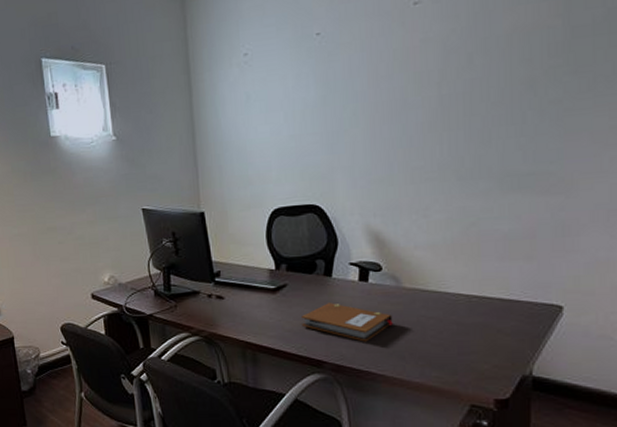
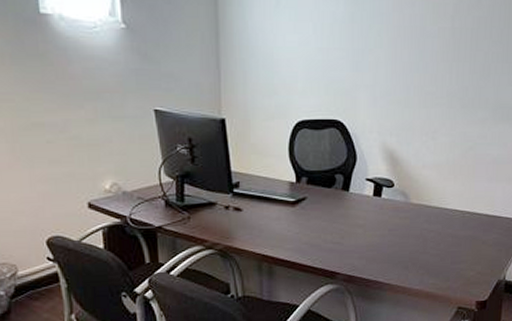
notebook: present [302,303,393,342] -> none [319,216,400,254]

